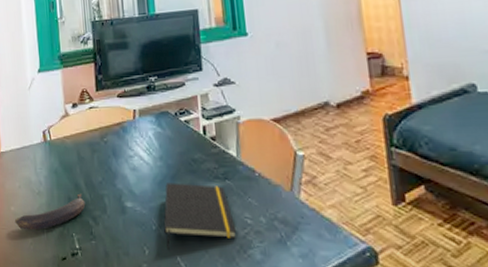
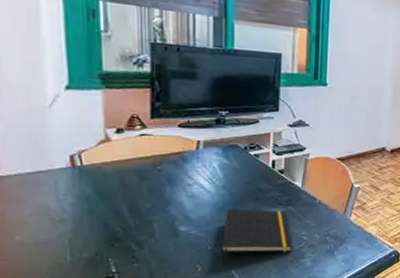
banana: present [14,193,86,231] -> none [20,220,128,260]

